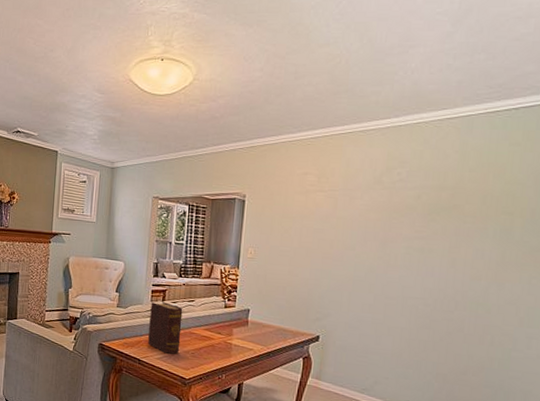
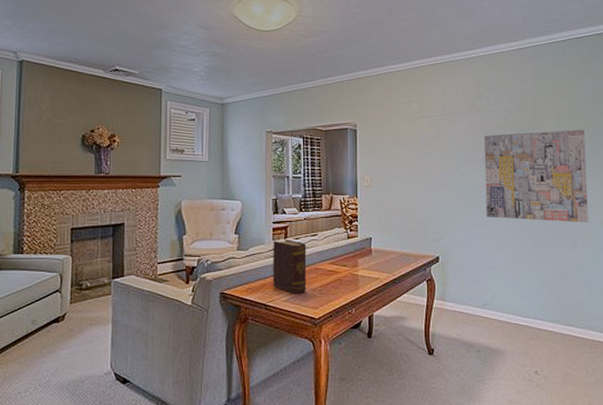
wall art: none [379,214,517,319] -> present [484,130,589,223]

